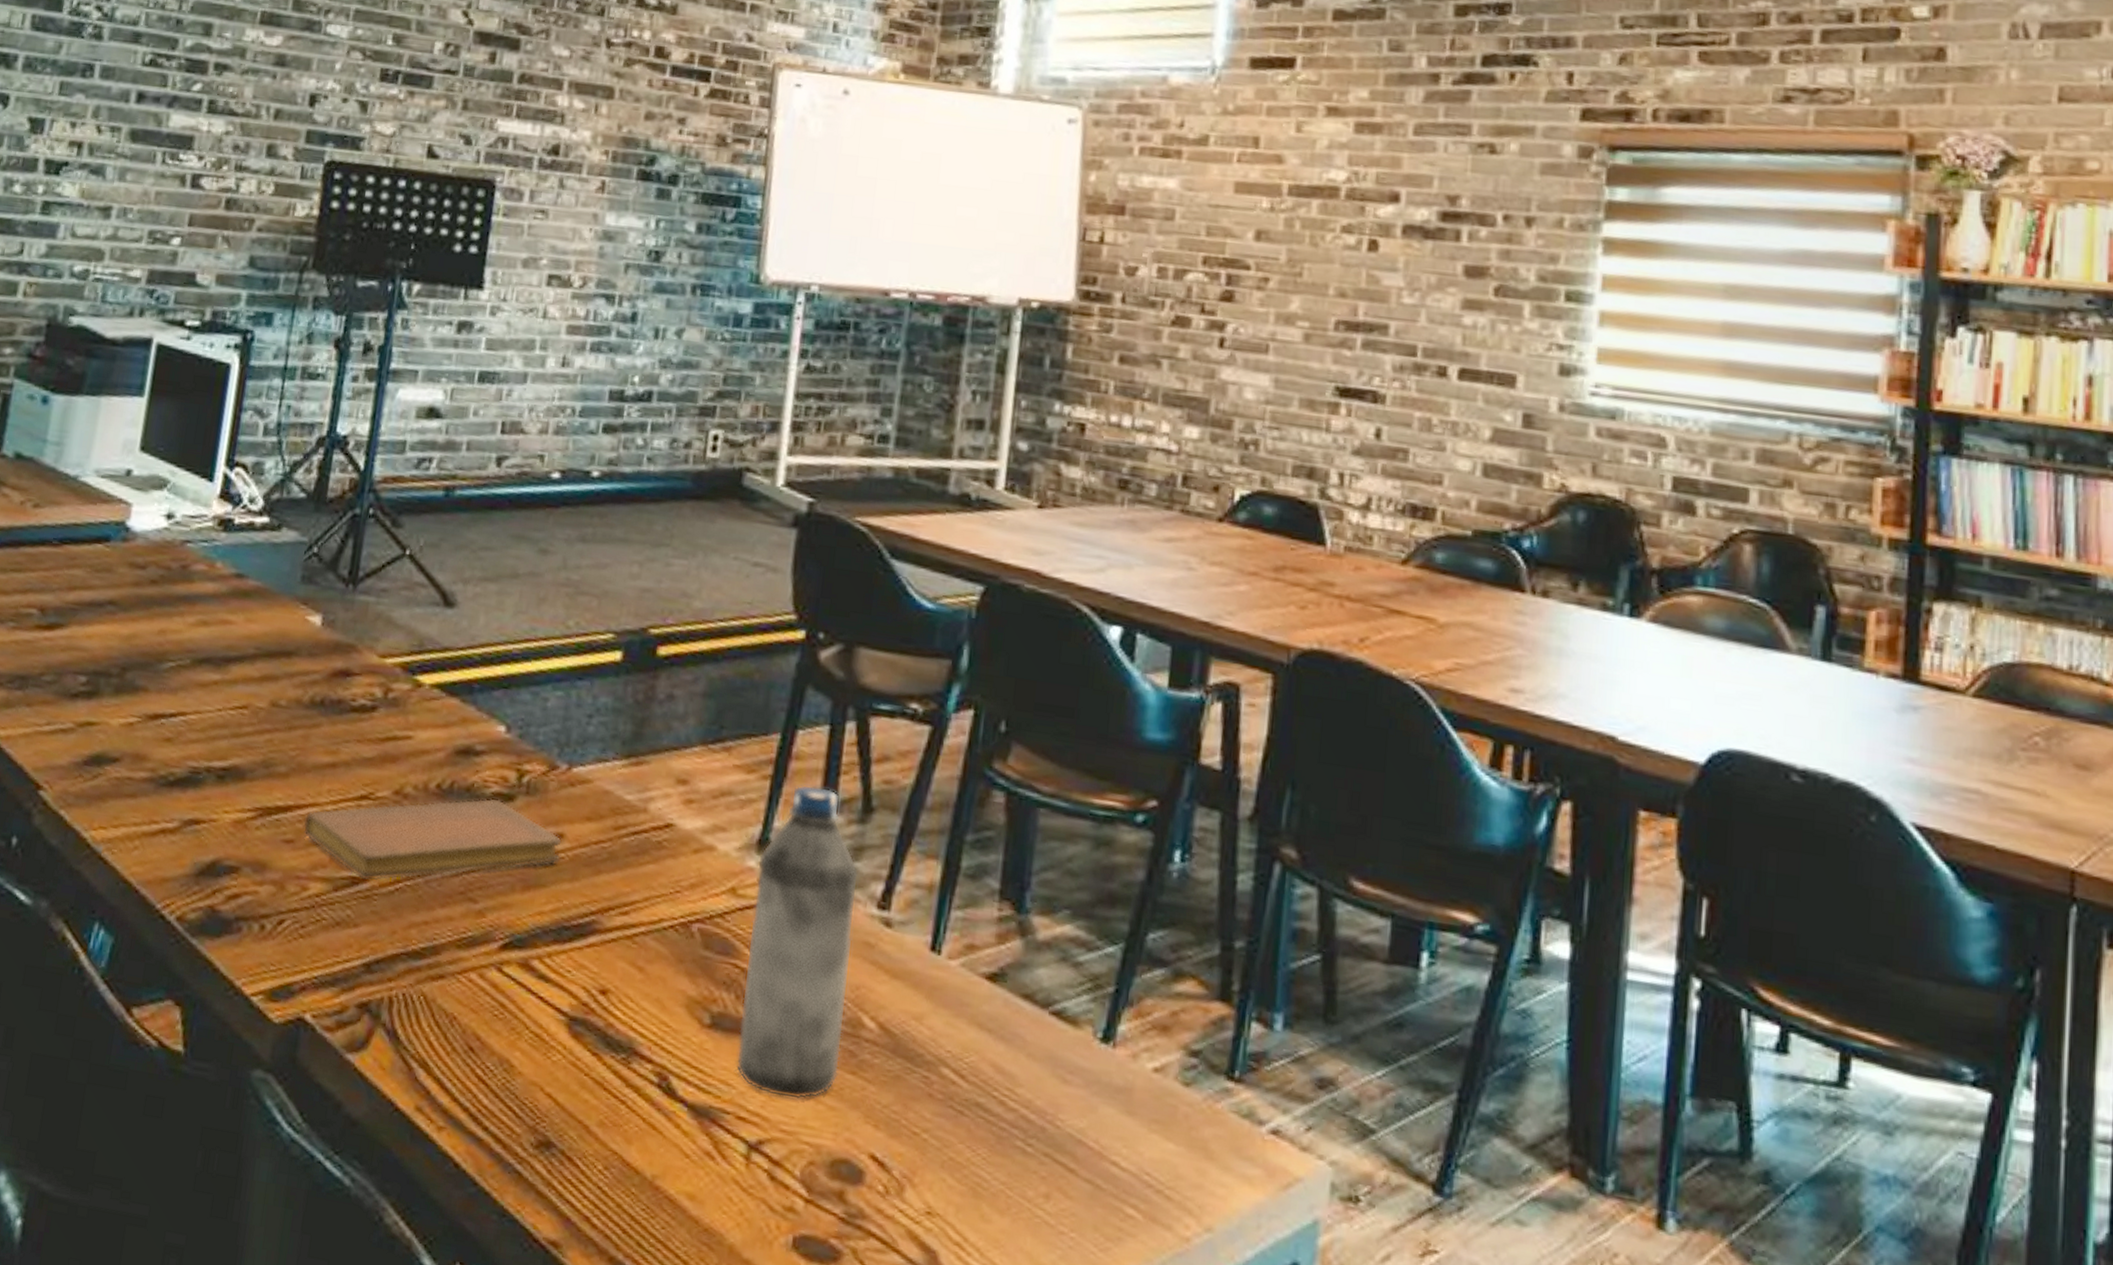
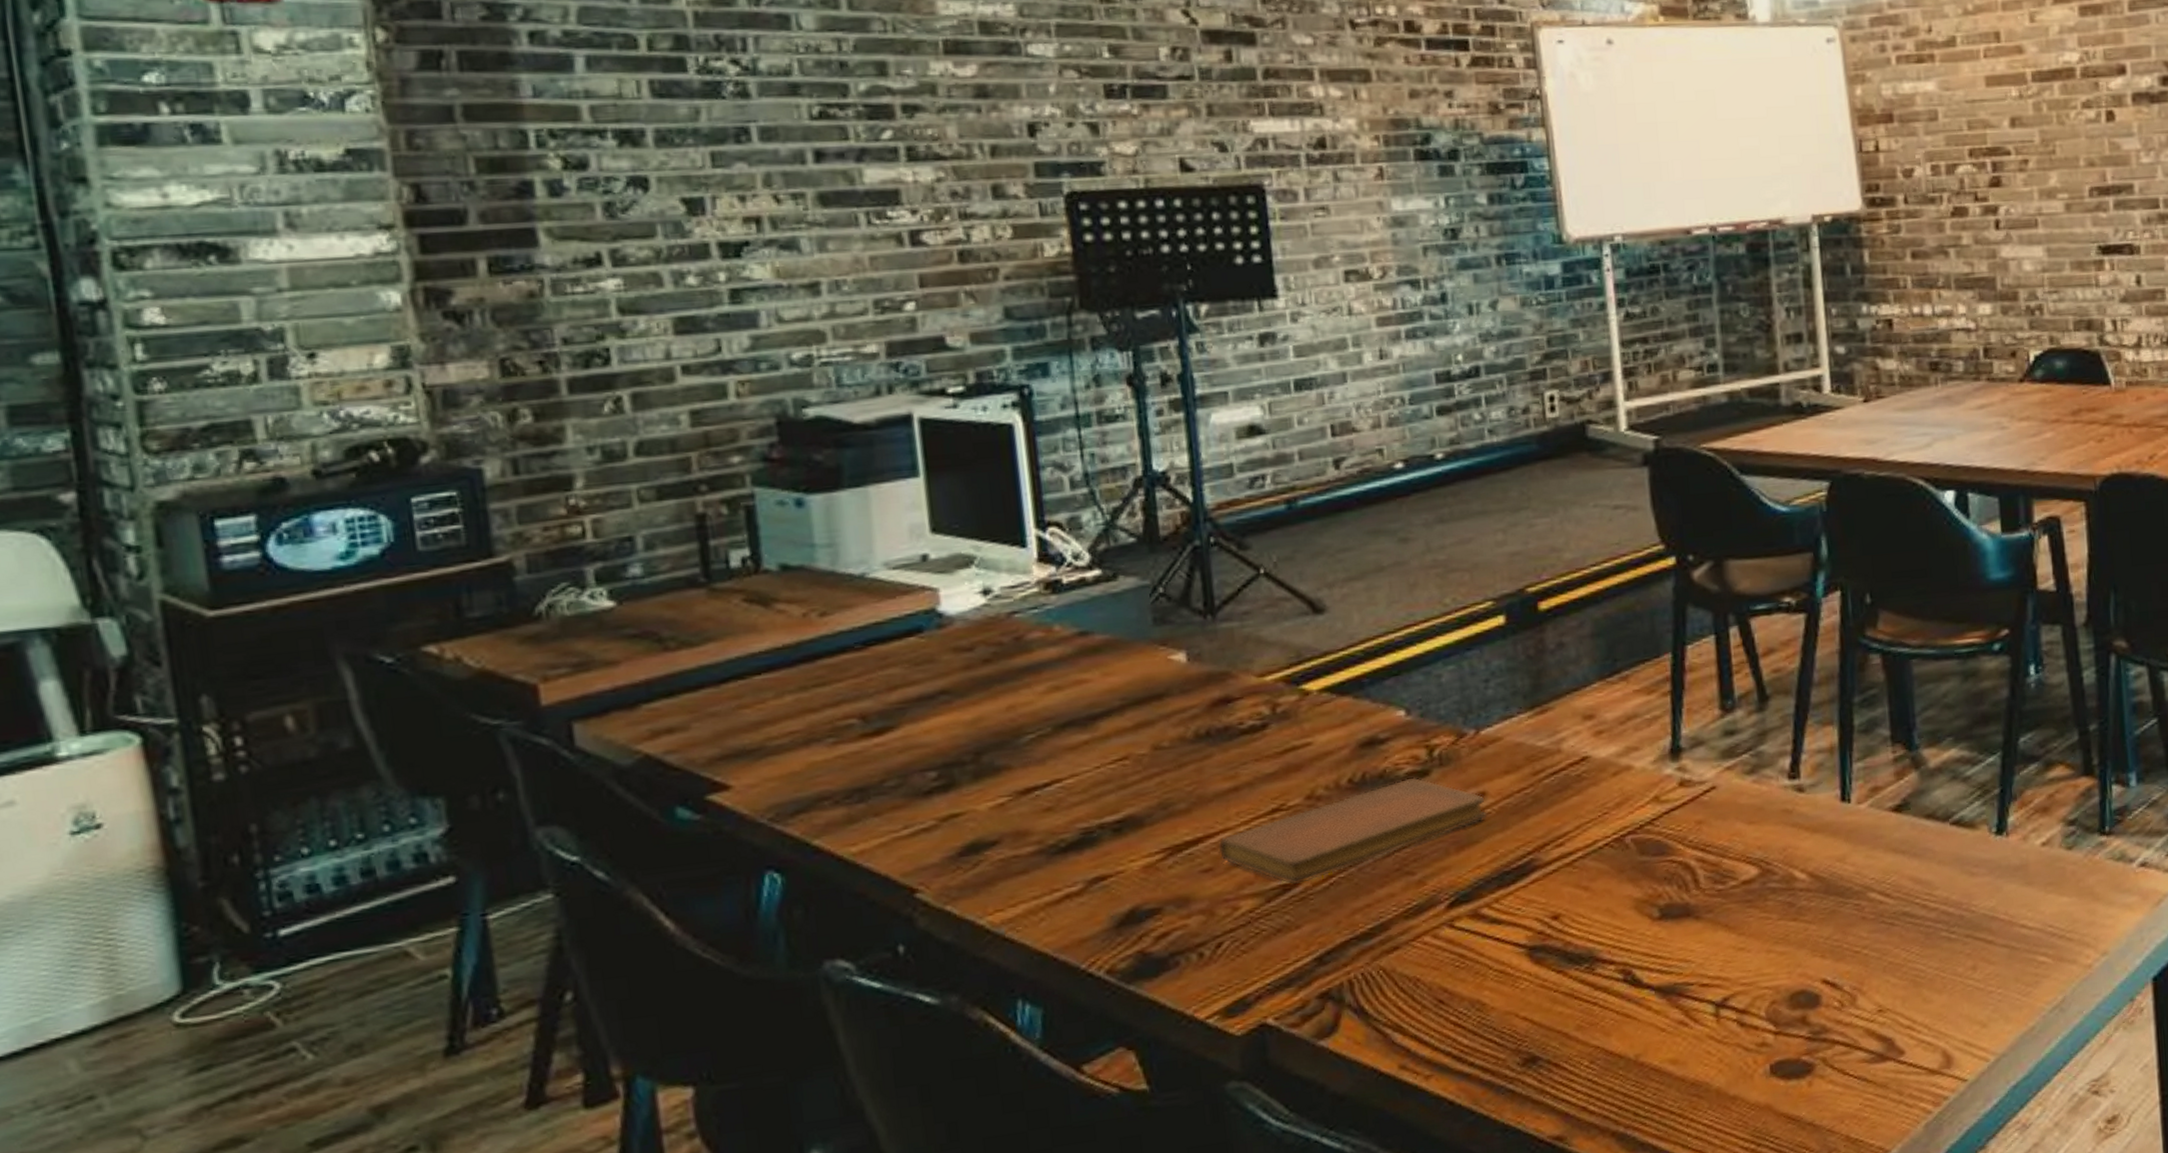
water bottle: present [735,784,859,1100] -> none [1675,689,1782,959]

